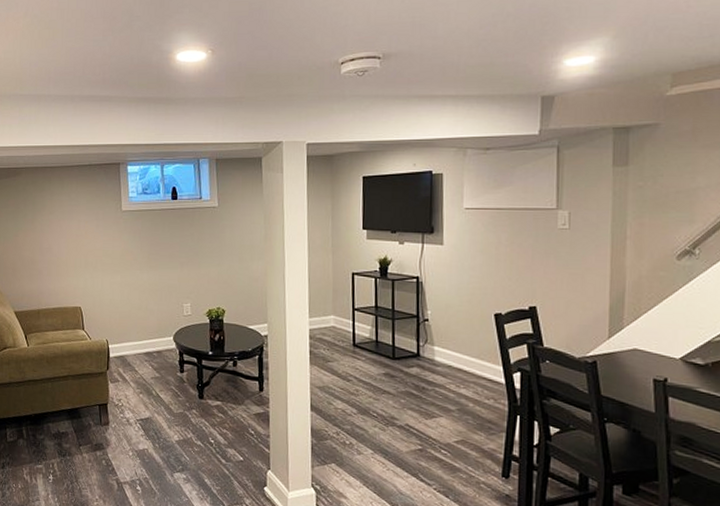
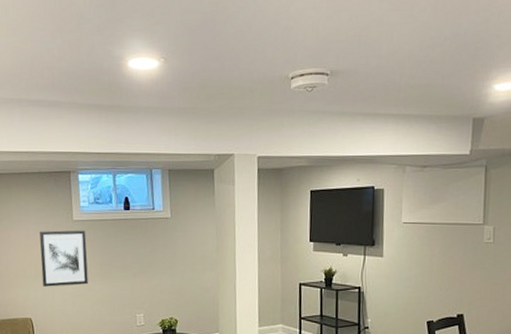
wall art: none [89,220,136,276] -> present [39,230,88,287]

